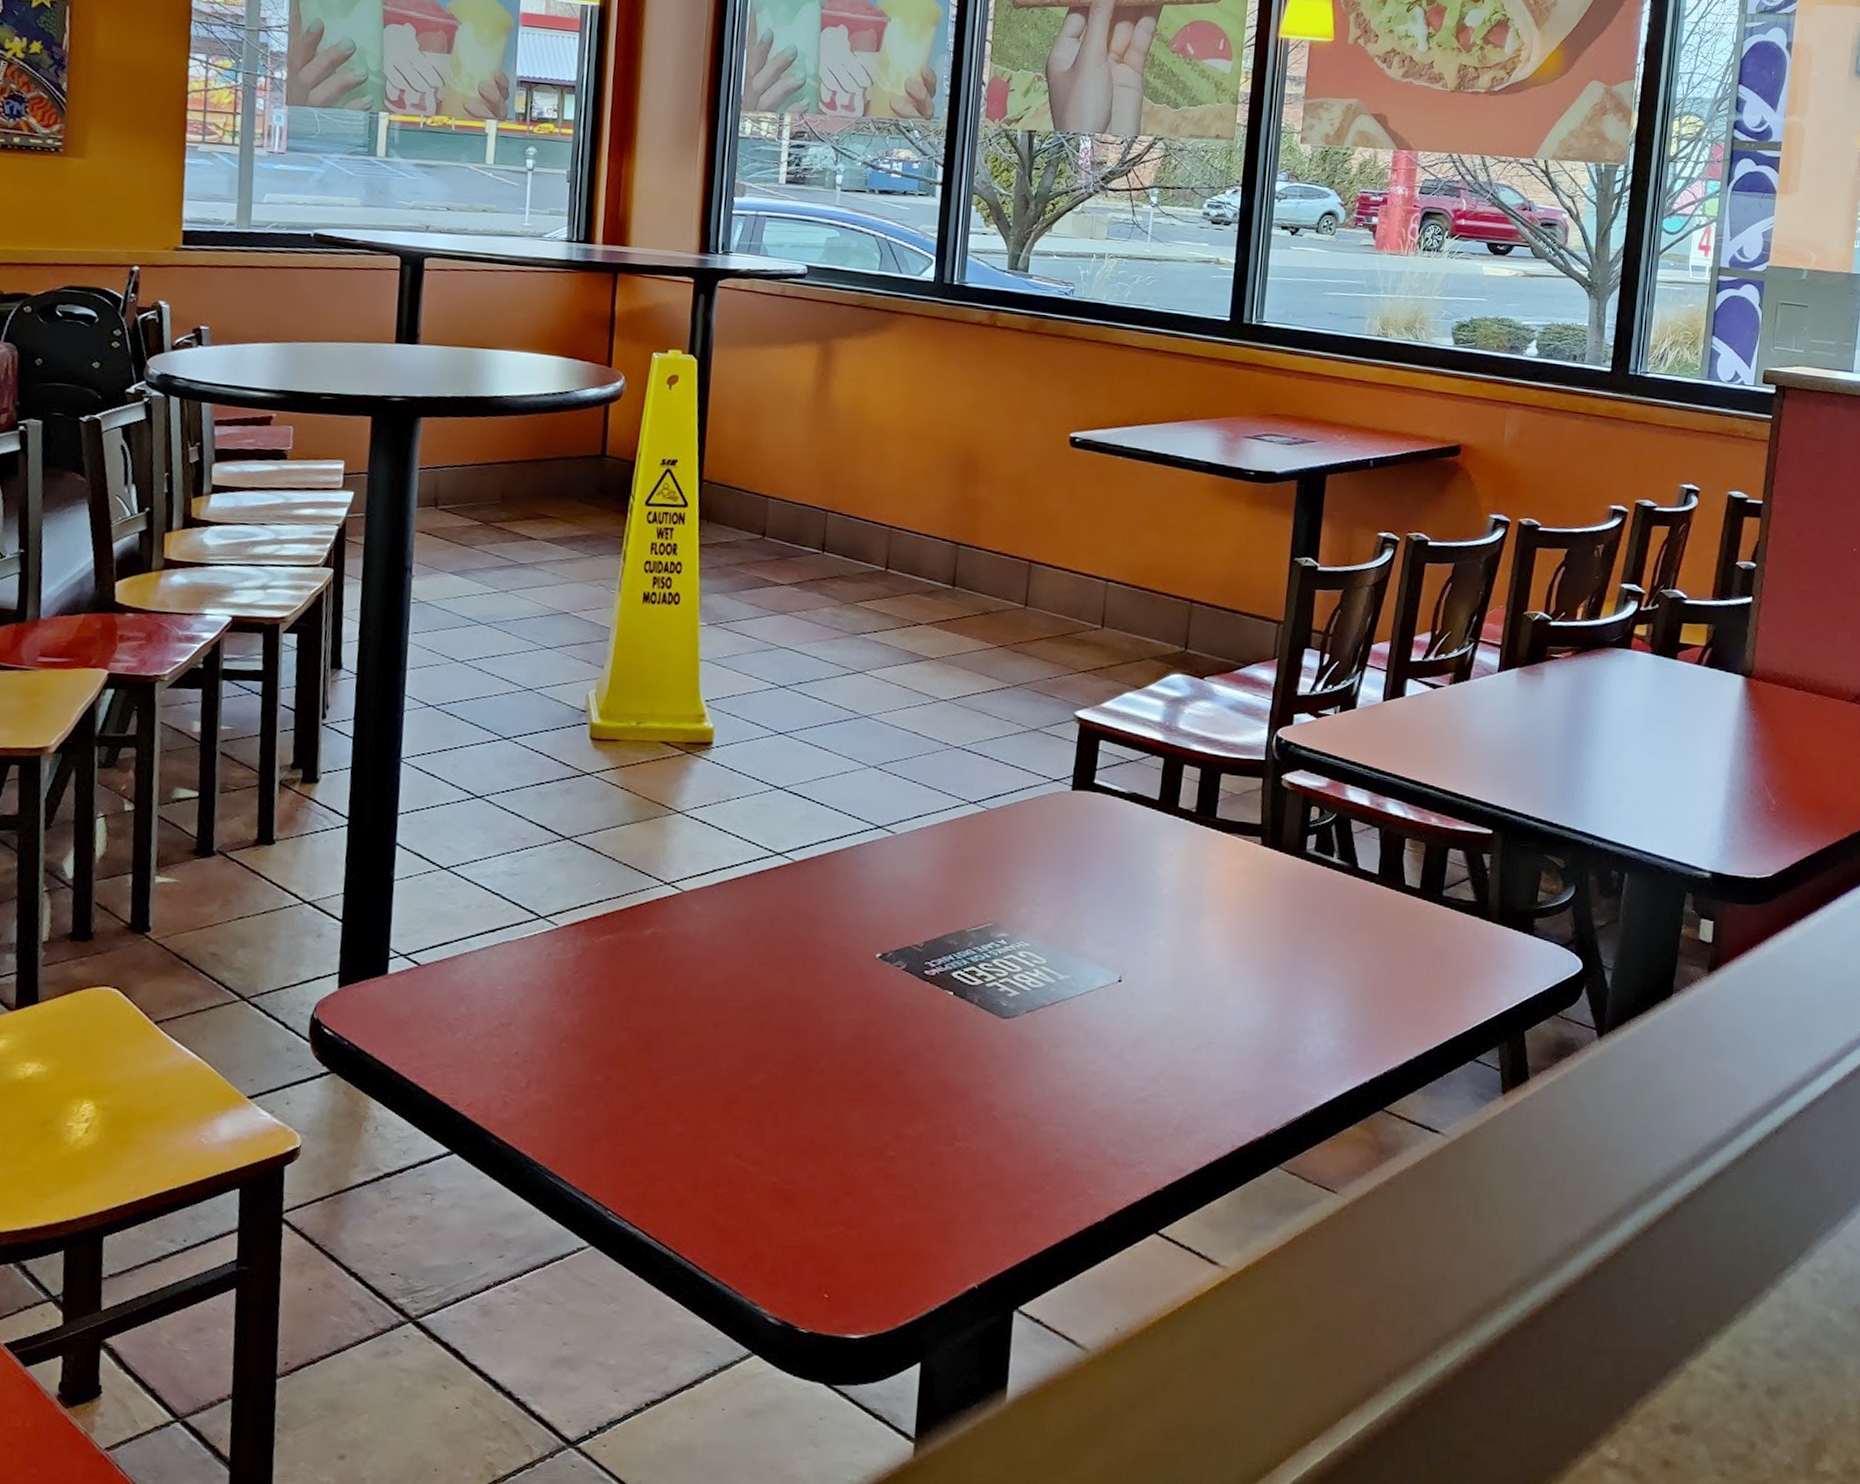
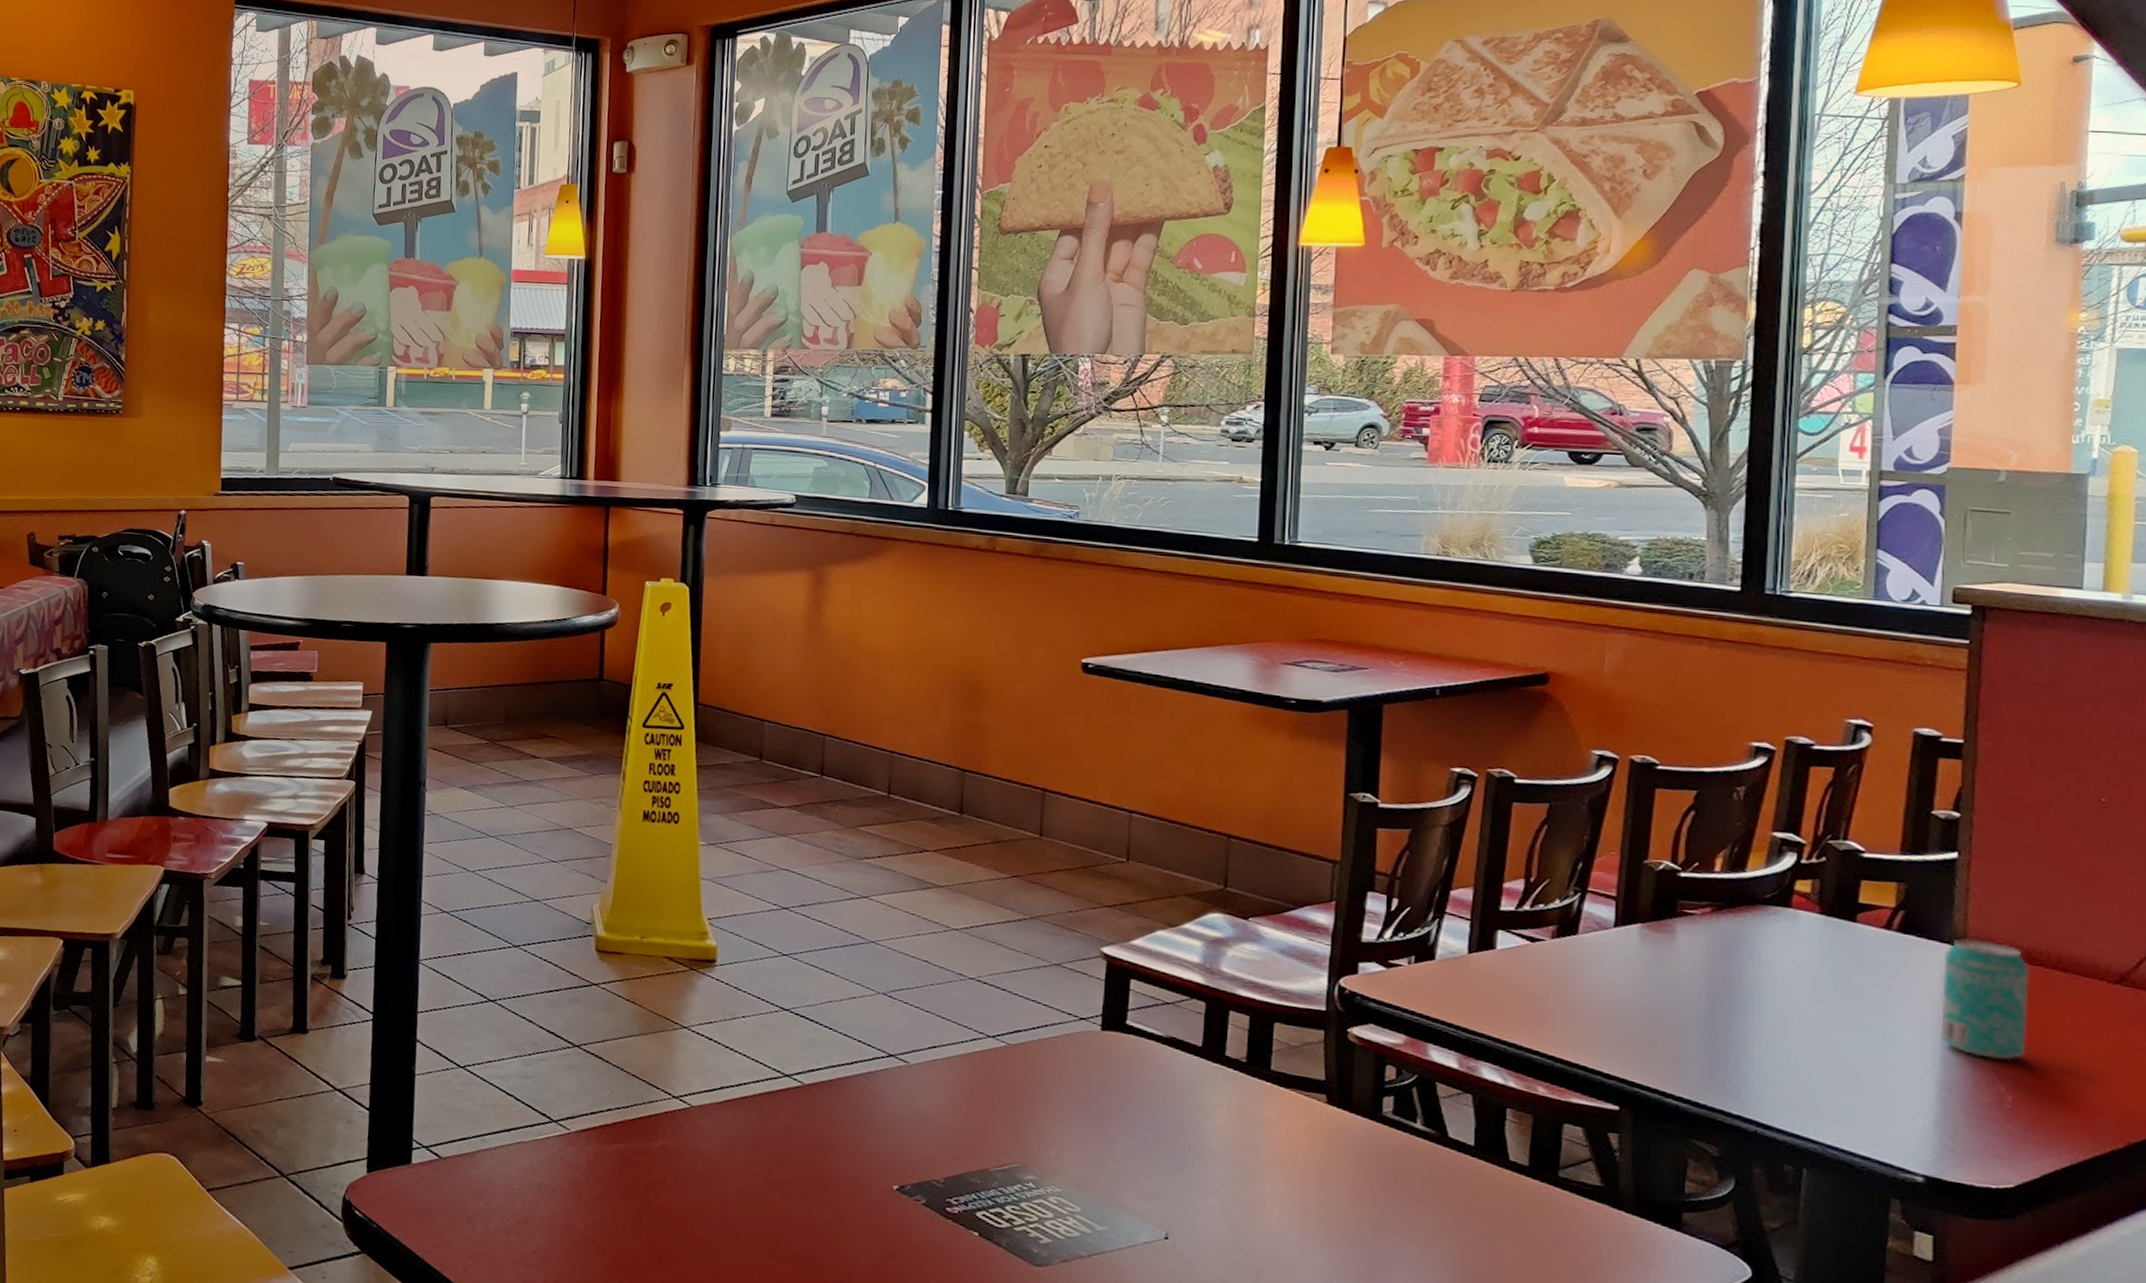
beverage can: none [1730,669,1795,771] -> present [1940,938,2029,1061]

